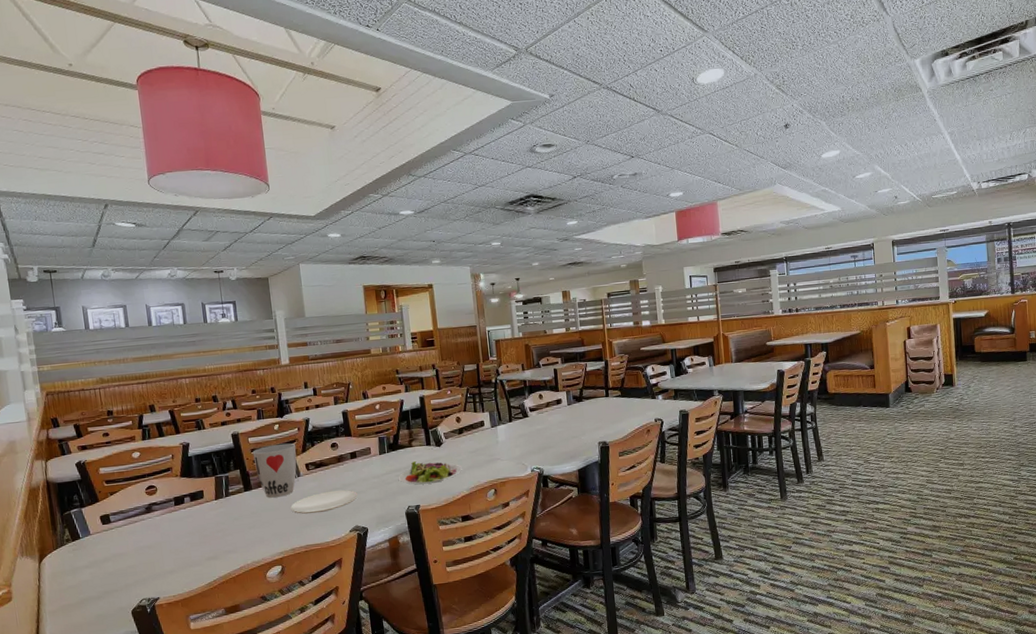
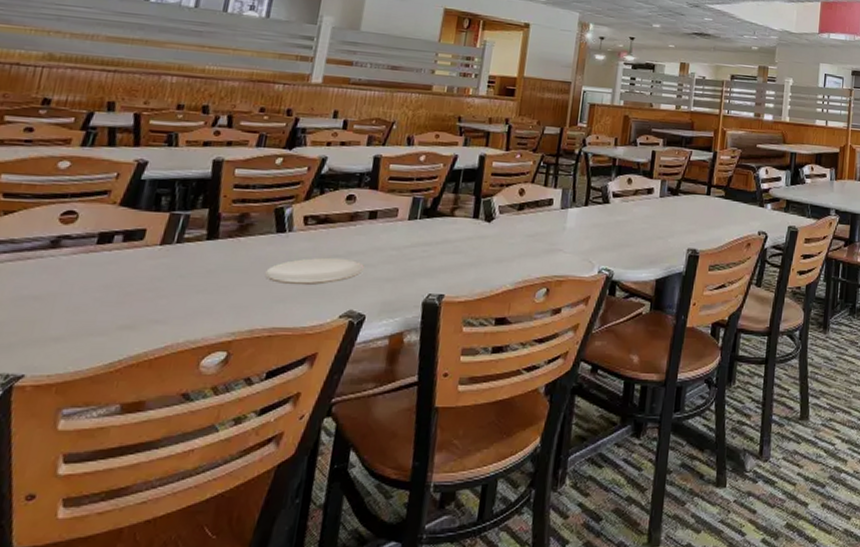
cup: present [252,443,297,498] -> none [231,183,299,255]
salad plate: present [398,461,463,485] -> none [424,236,513,269]

